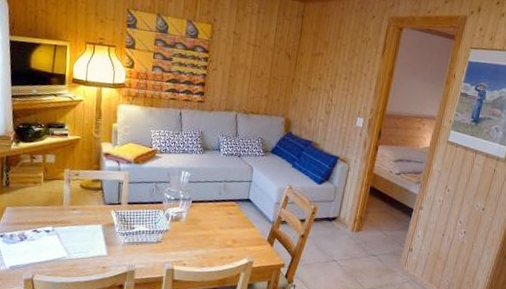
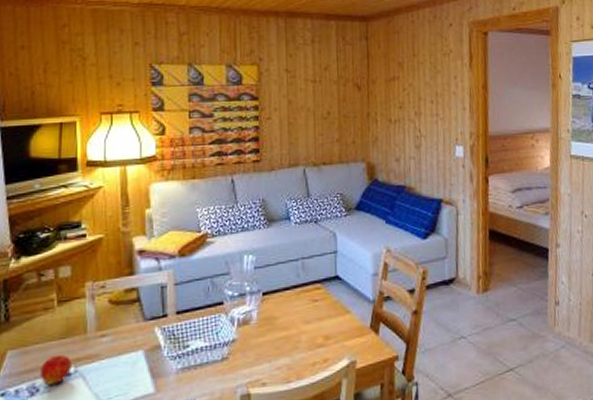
apple: none [28,216,51,236] -> present [39,354,72,385]

